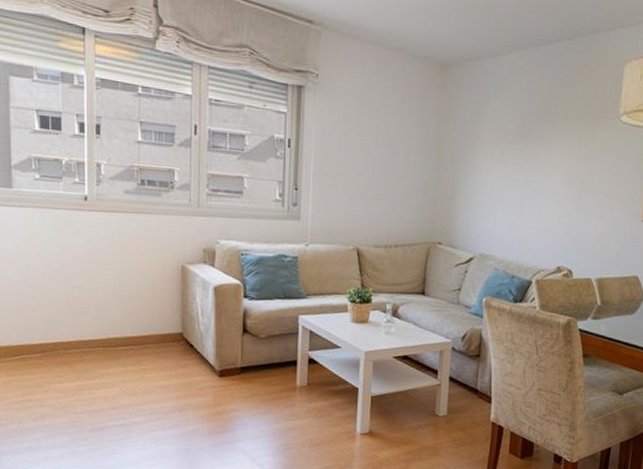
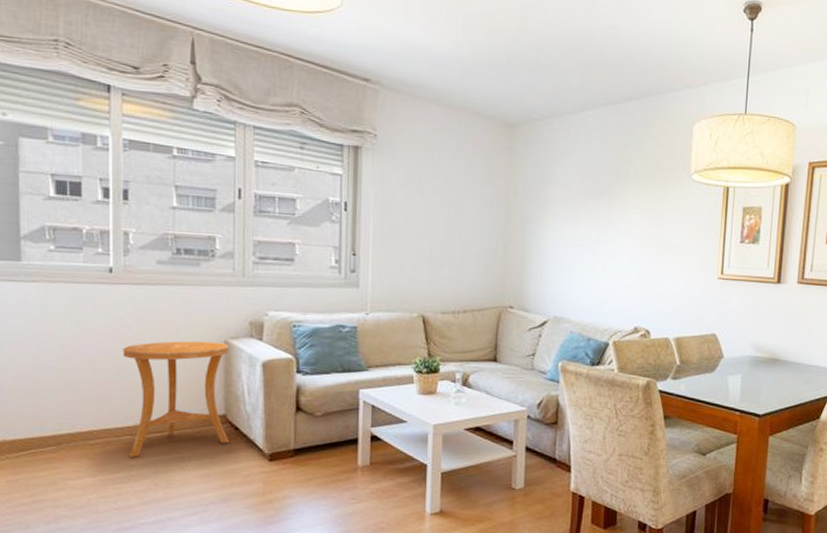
side table: none [96,264,186,367] -> present [122,341,230,457]

